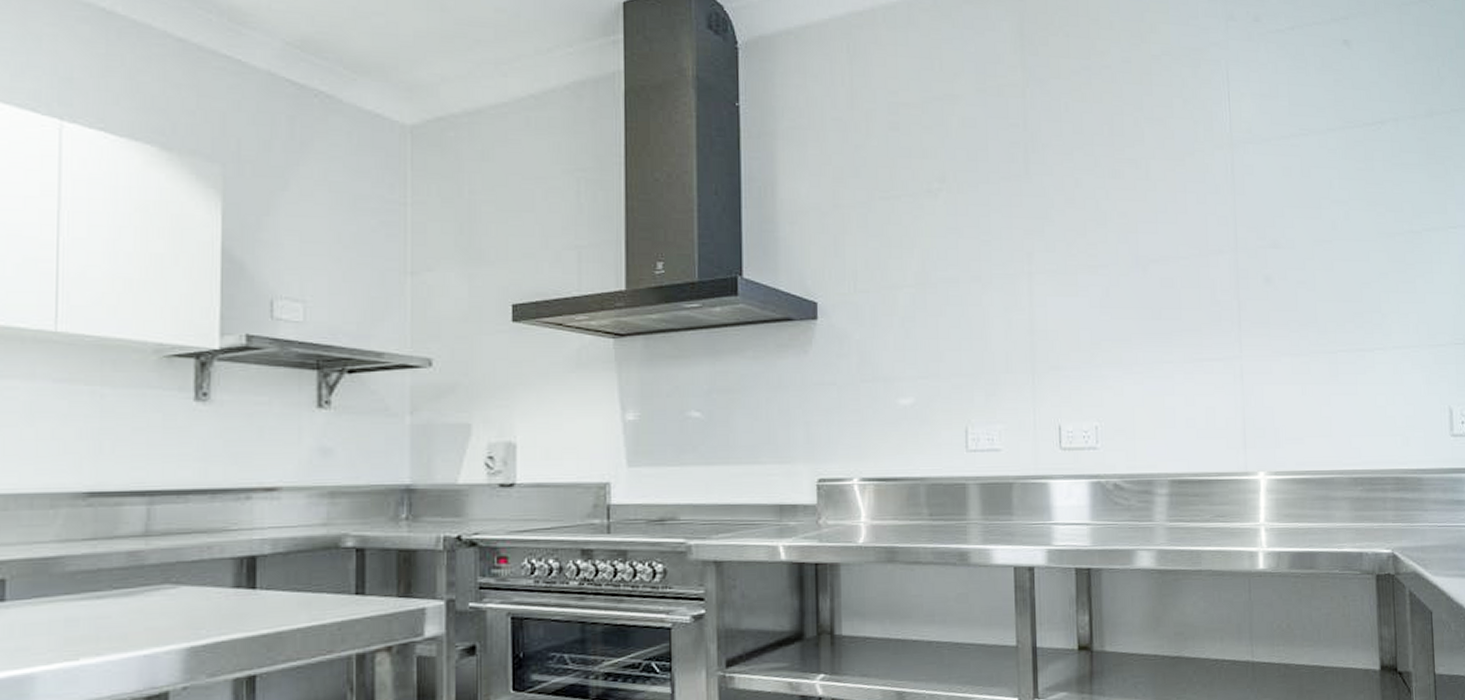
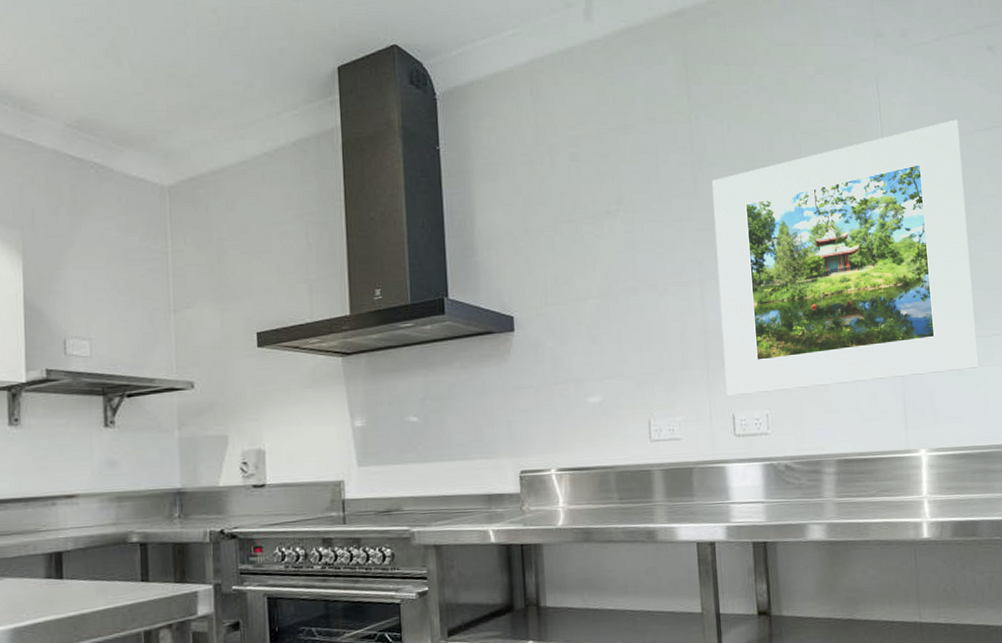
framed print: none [1045,116,1323,405] -> present [711,119,978,396]

